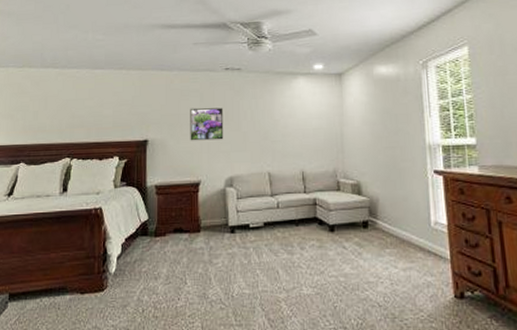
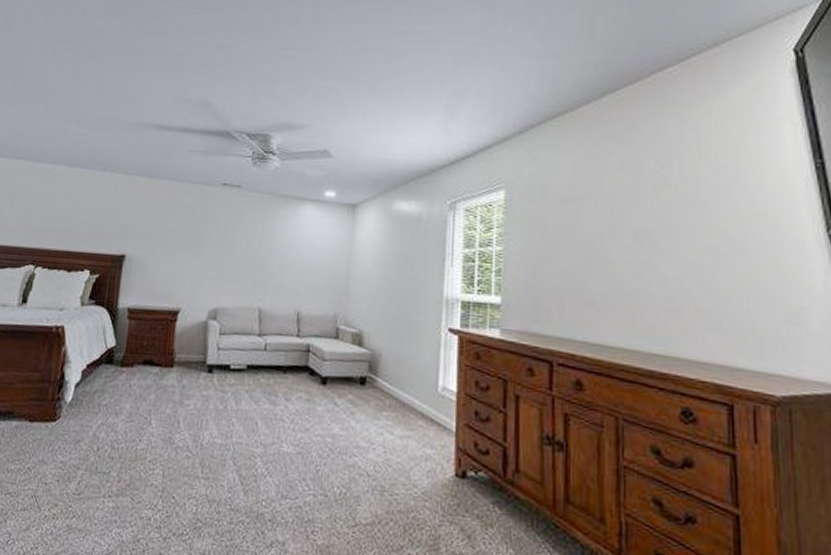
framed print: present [190,107,224,141] -> none [173,224,216,265]

